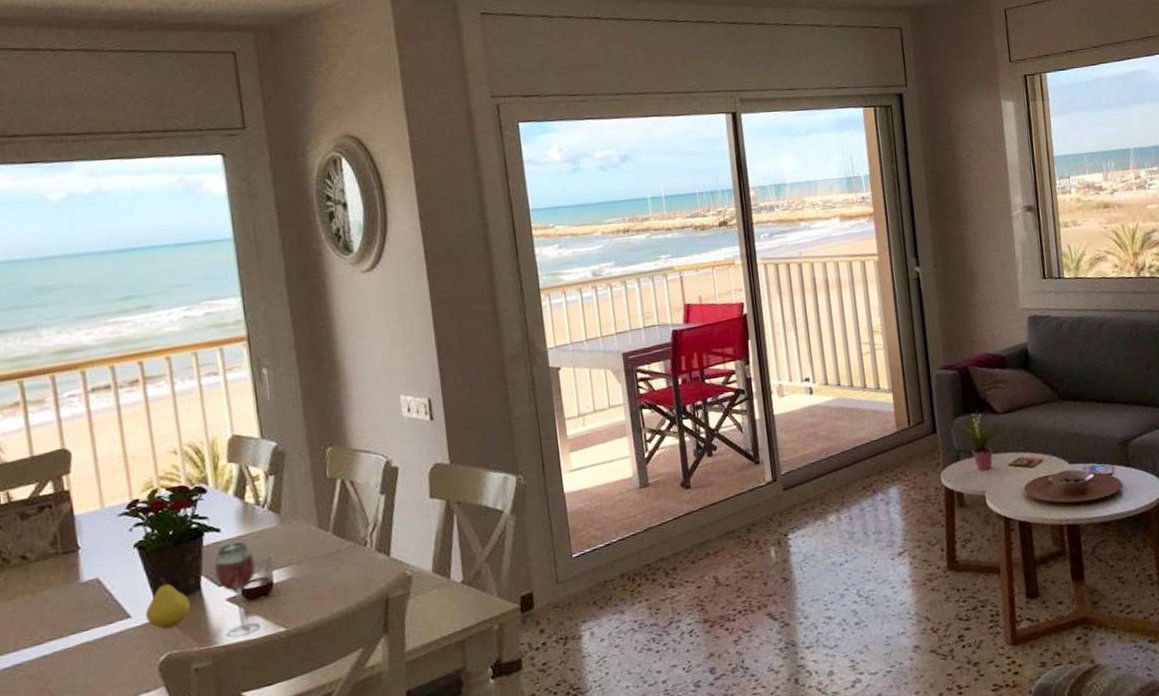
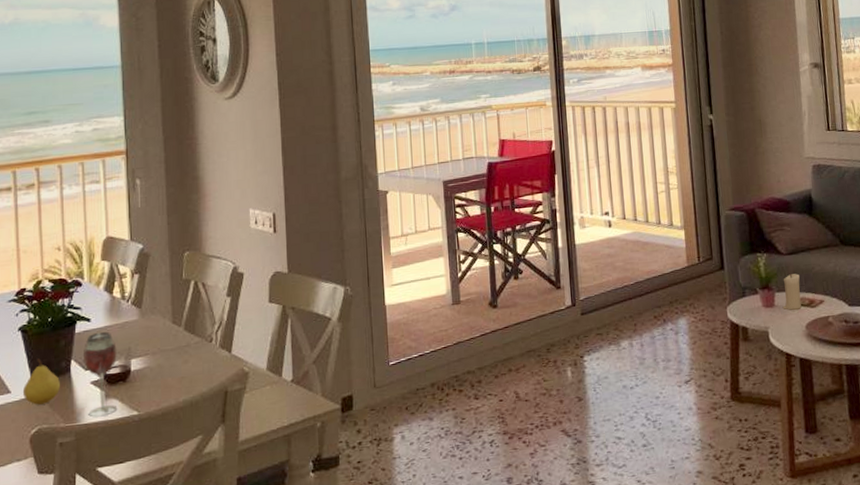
candle: none [999,433,1020,473] -> present [782,273,802,311]

